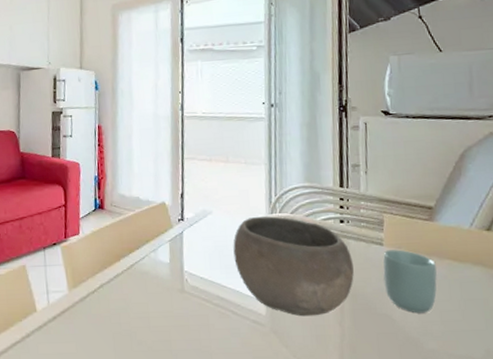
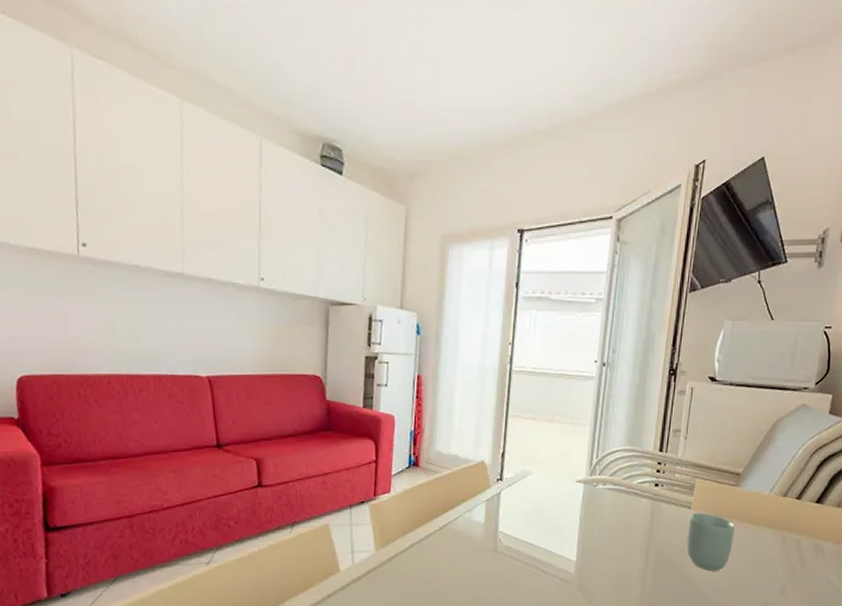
bowl: present [233,216,354,317] -> none [550,478,662,575]

